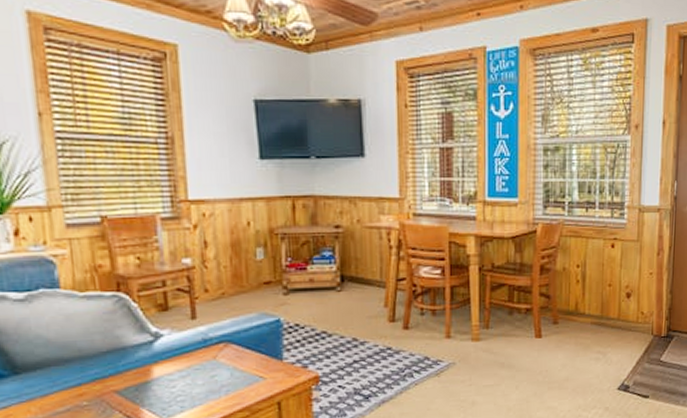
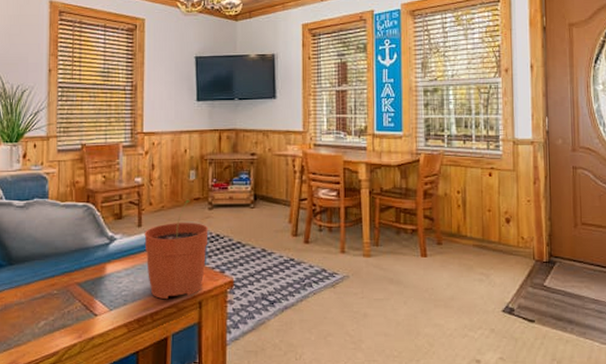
plant pot: none [200,283,285,403] -> present [144,199,209,300]

